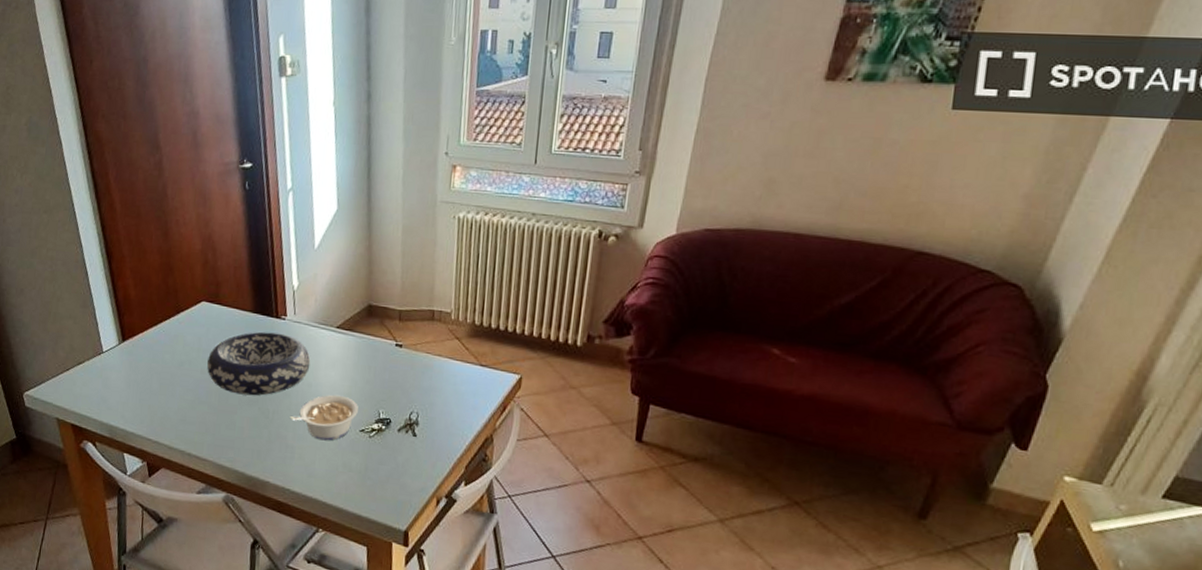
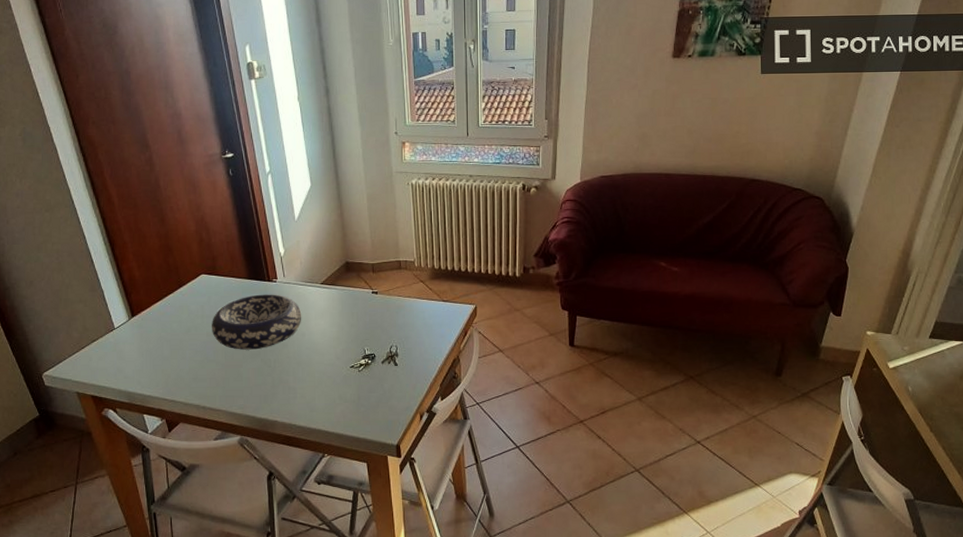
legume: present [290,394,358,441] -> none [289,340,347,379]

